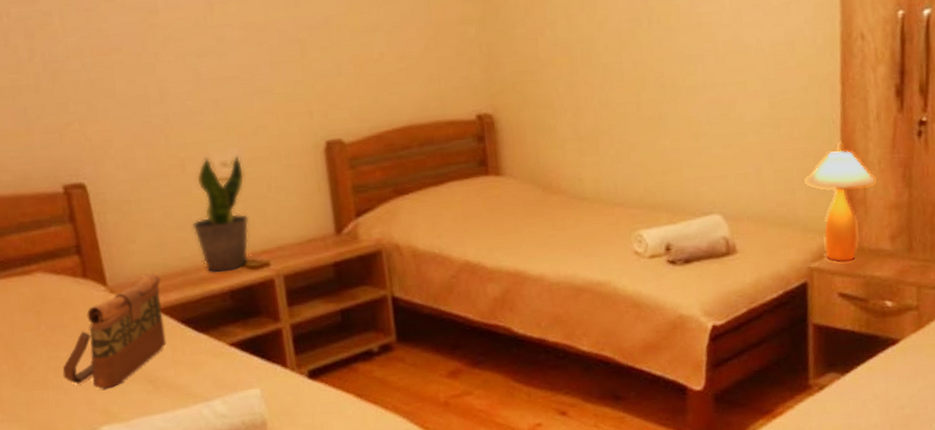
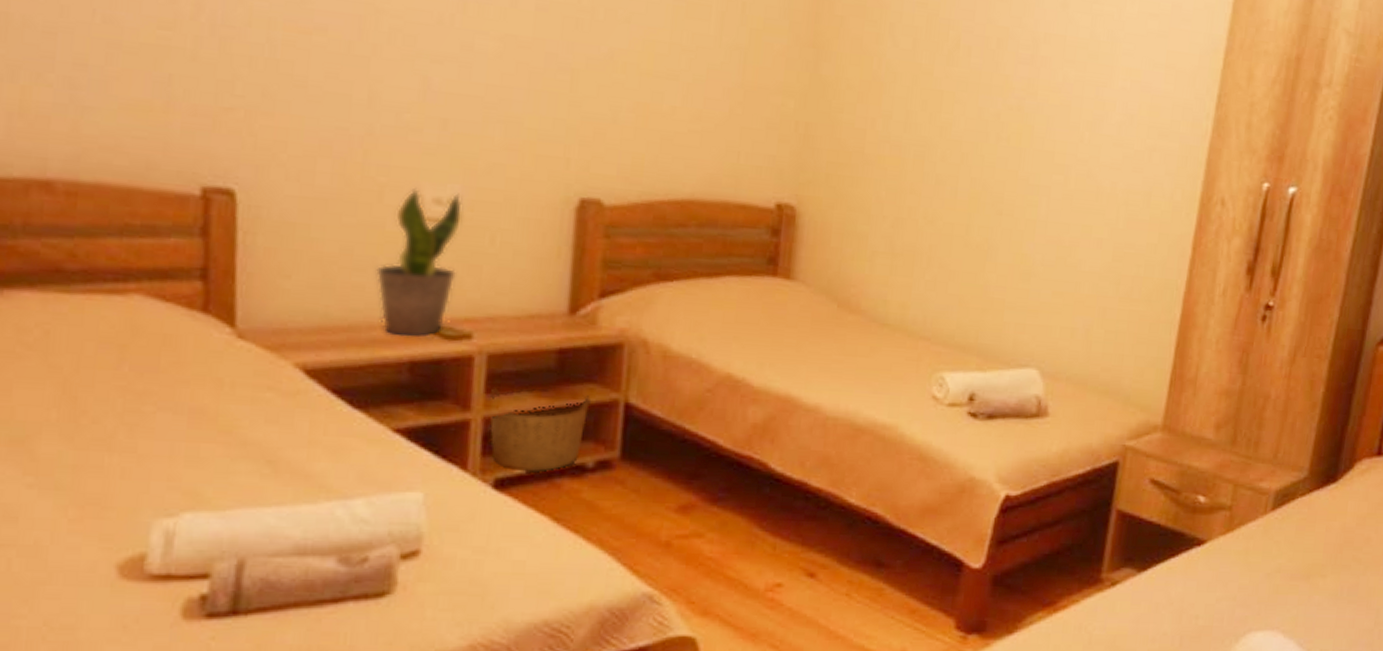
shoulder bag: present [62,273,167,389] -> none [140,321,317,464]
basket: none [291,296,366,363] -> present [489,388,591,472]
table lamp: present [807,143,875,262] -> none [1138,314,1210,446]

